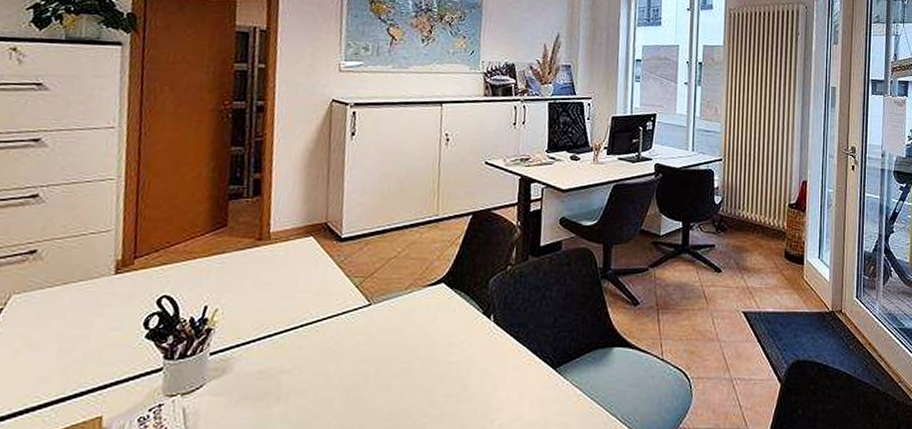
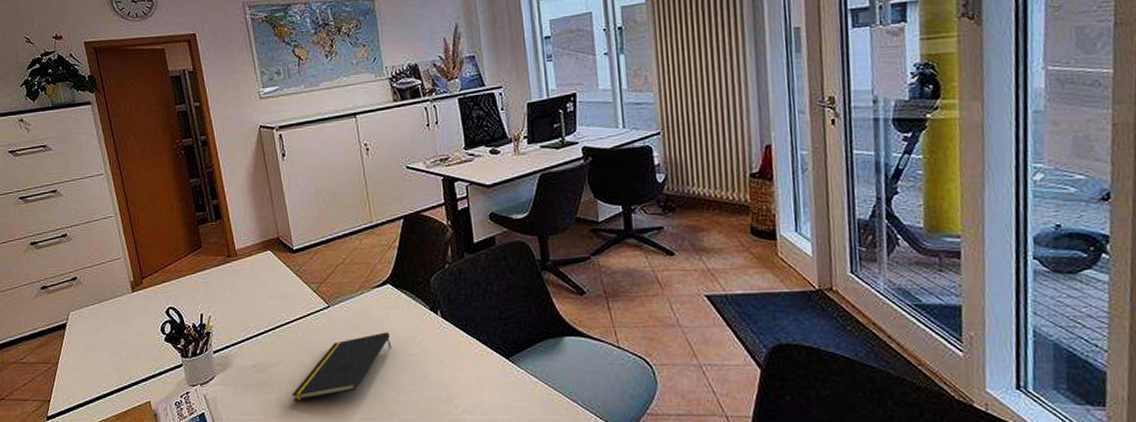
notepad: none [301,336,434,415] -> present [292,332,392,401]

